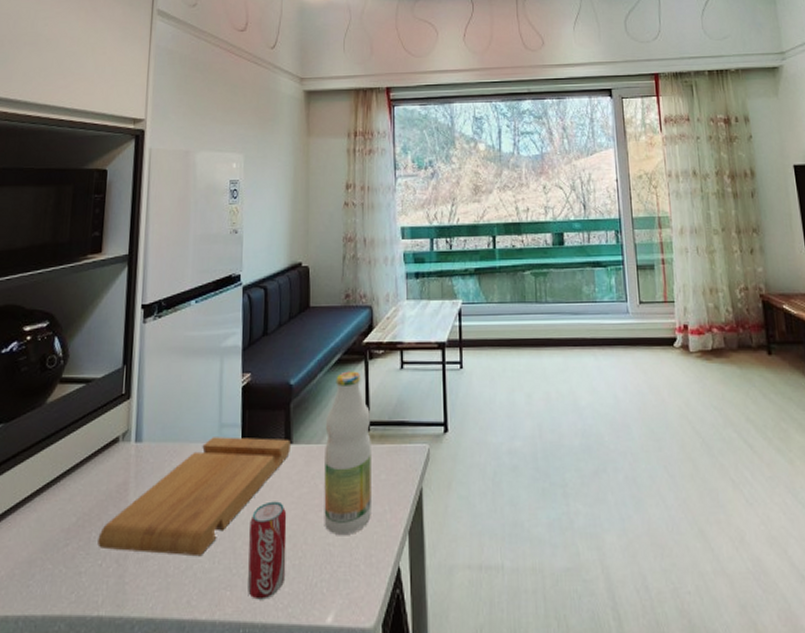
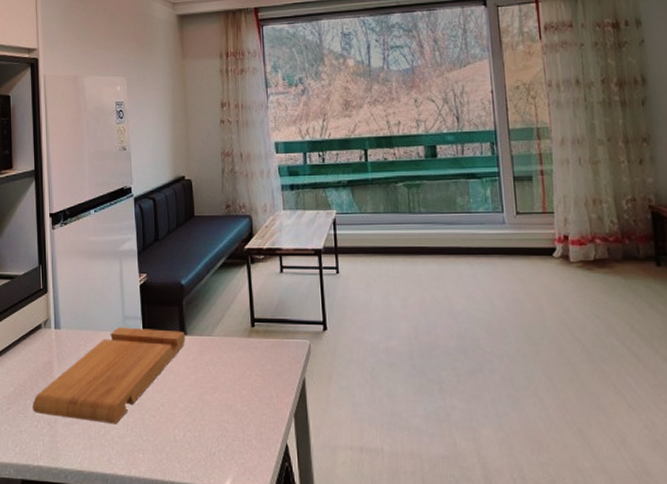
beverage can: present [248,501,287,600] -> none [155,383,188,463]
bottle: present [324,371,371,535] -> none [214,274,260,414]

